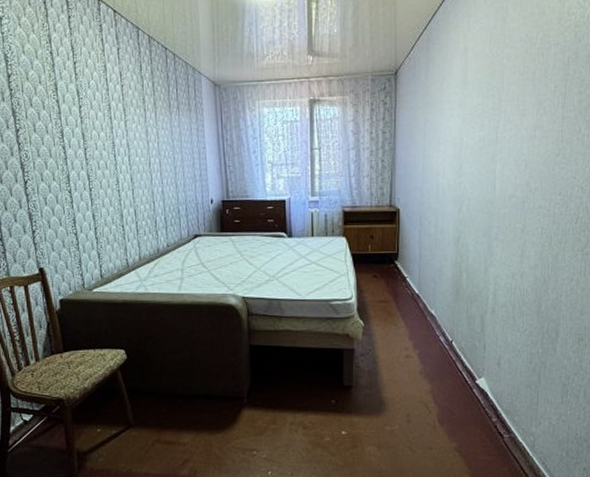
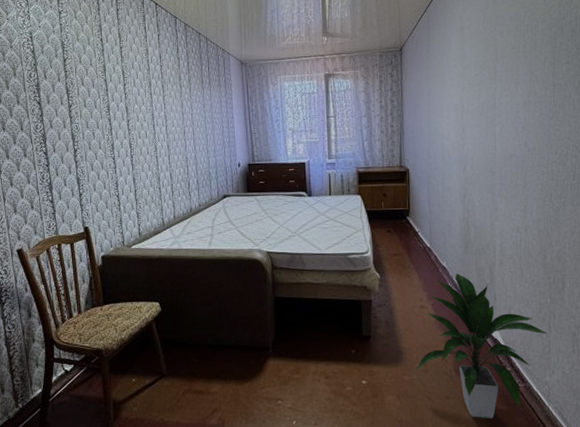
indoor plant: none [397,322,537,469] -> present [415,273,548,419]

